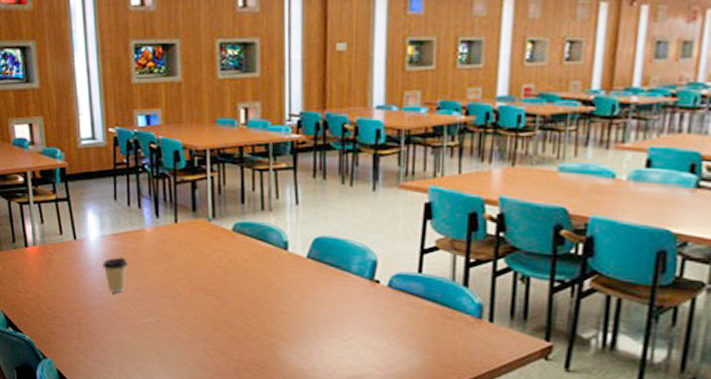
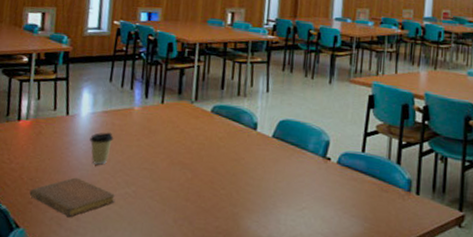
notebook: none [50,306,139,347] -> present [29,177,115,217]

